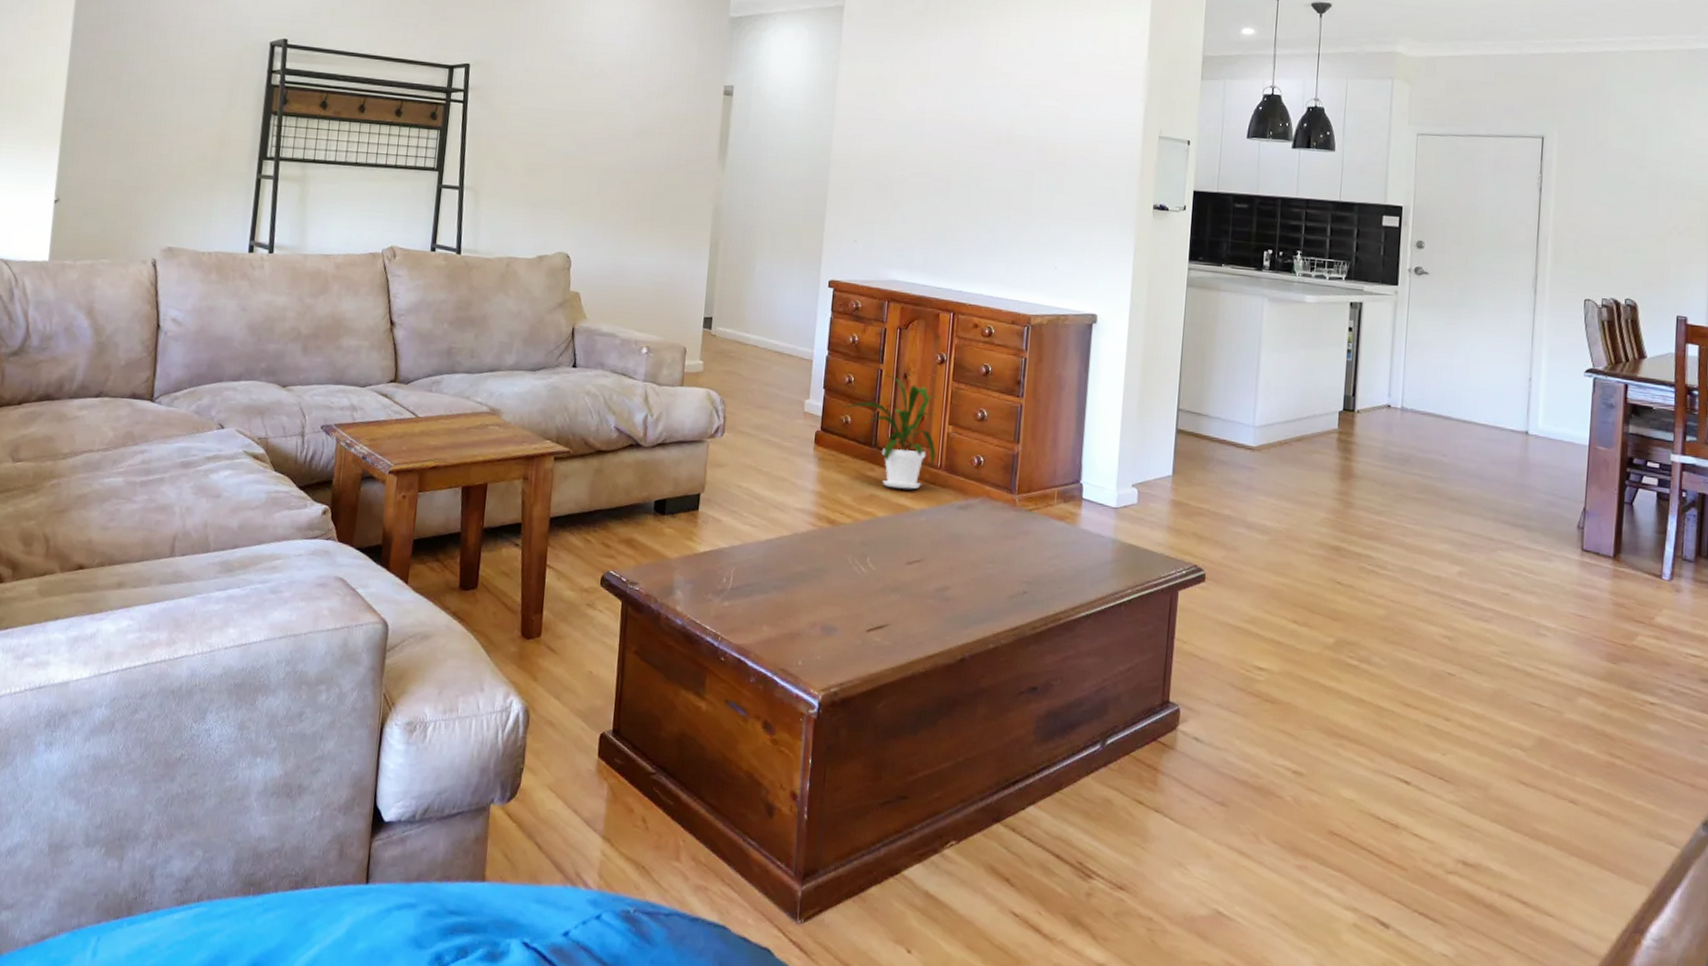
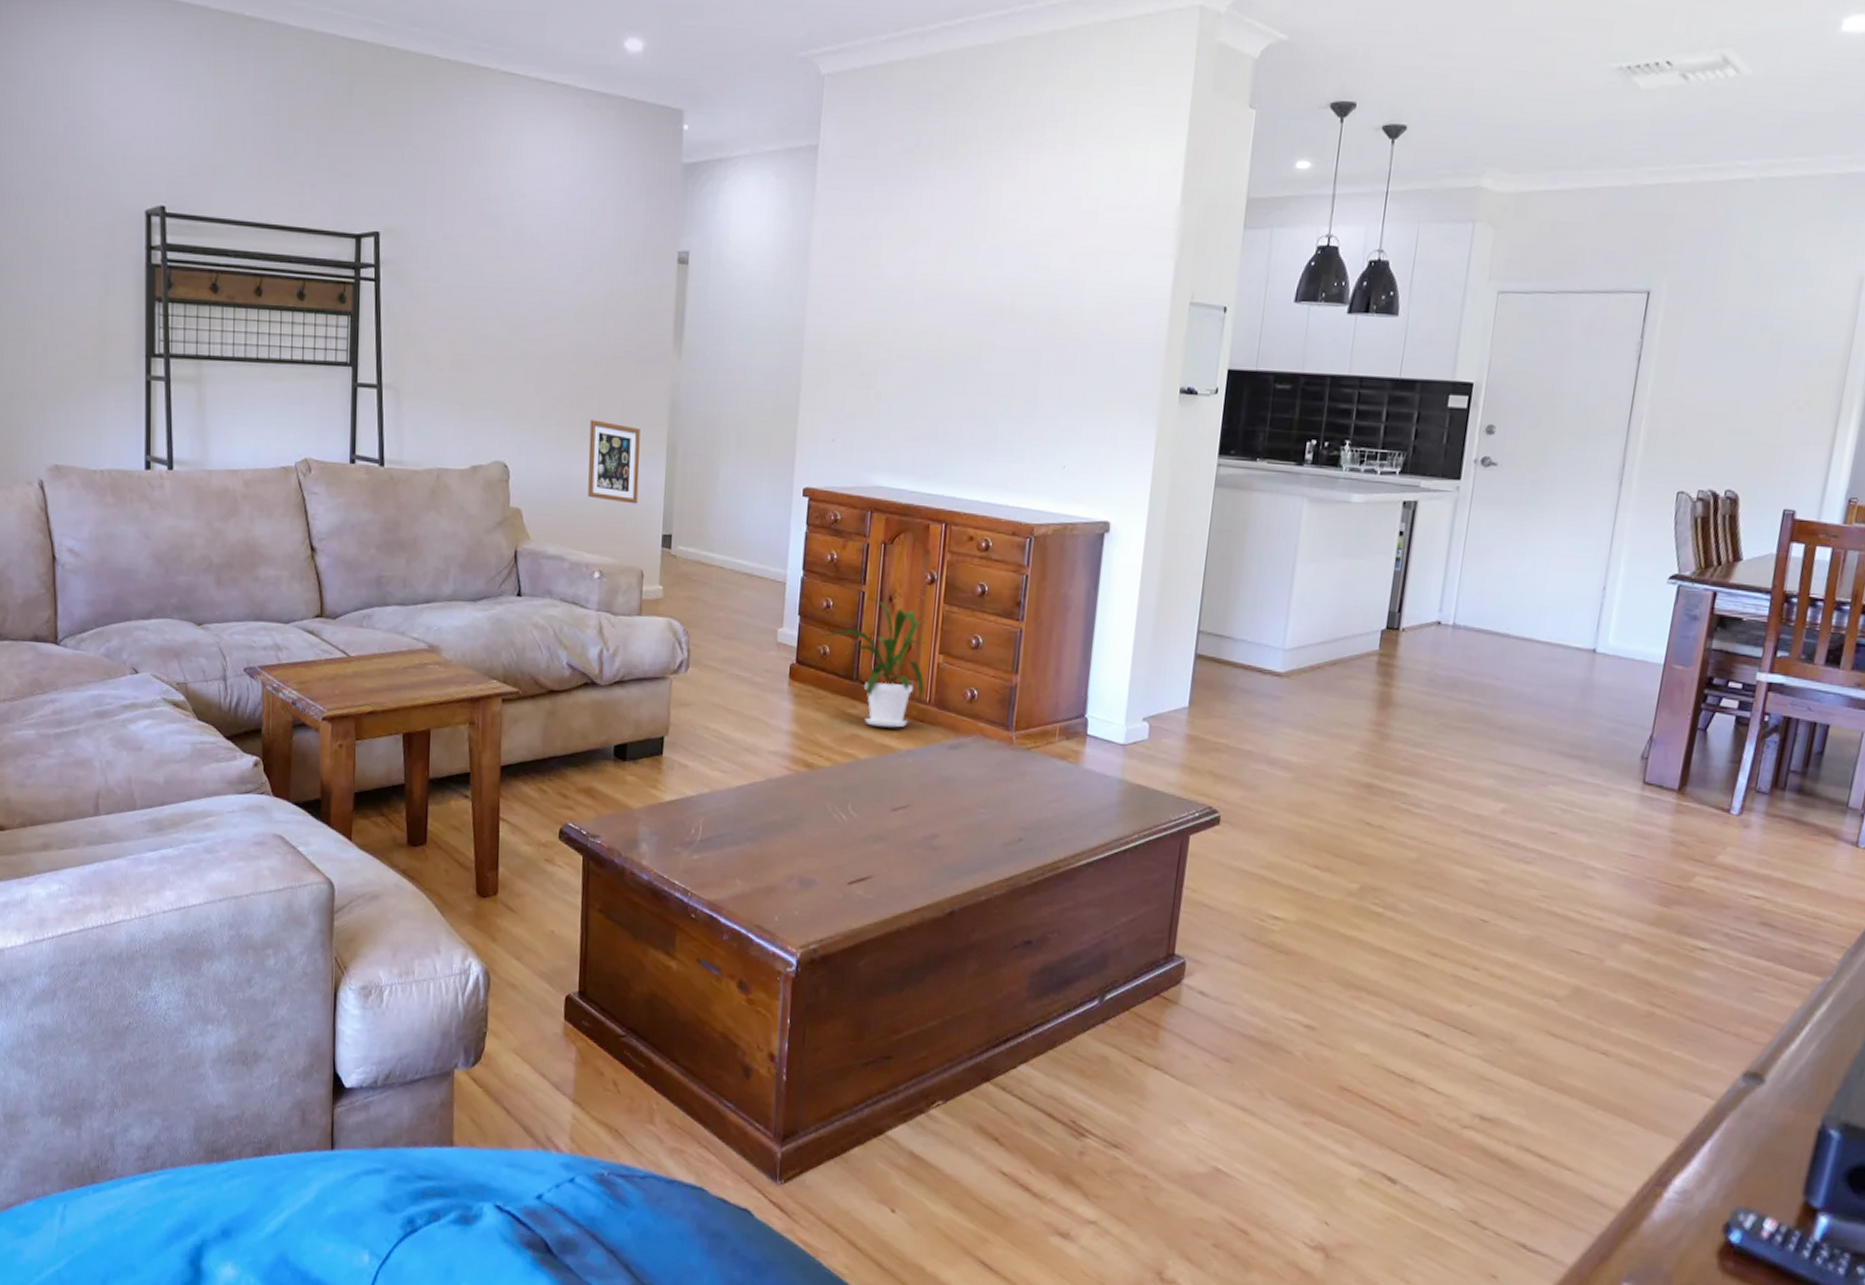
picture frame: none [639,219,688,291] -> present [588,419,640,504]

